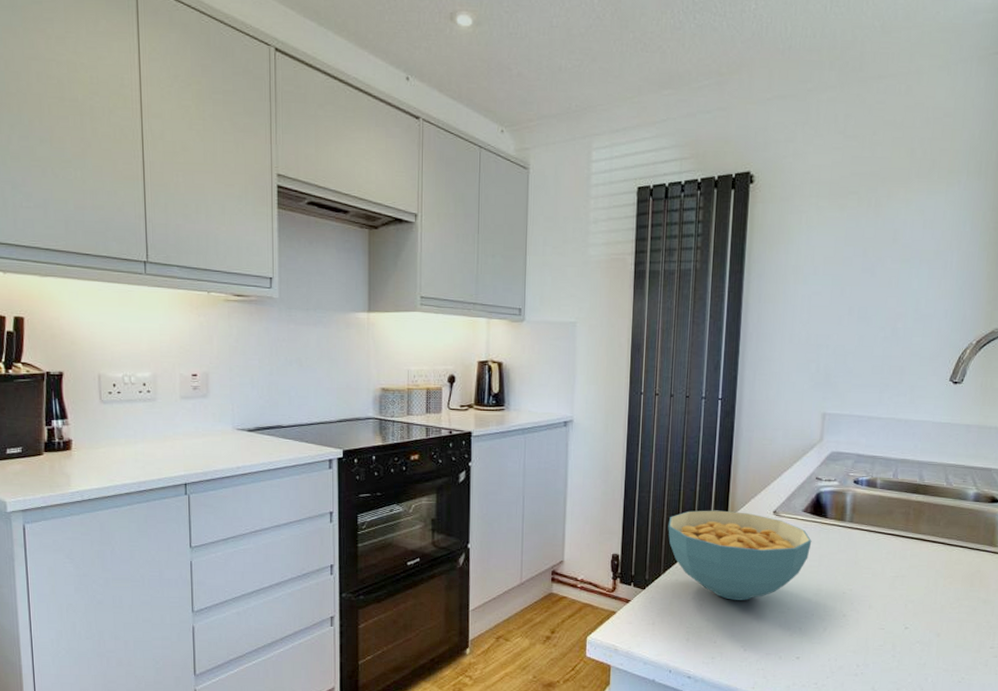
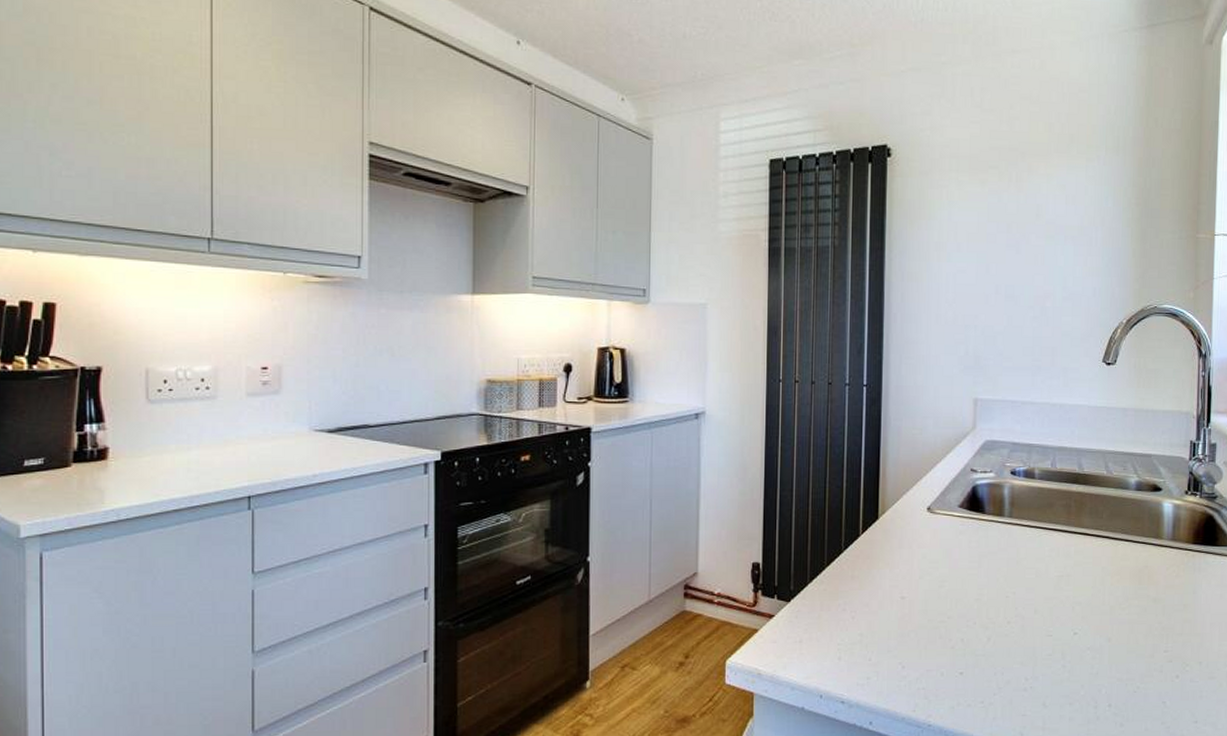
cereal bowl: present [668,510,812,600] -> none [813,508,970,610]

